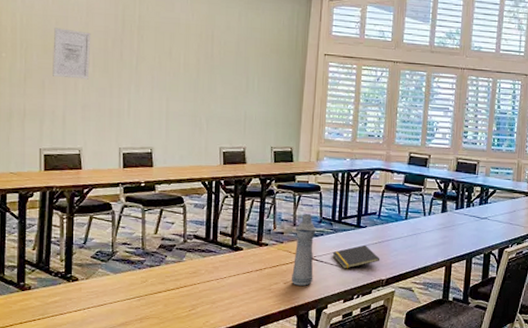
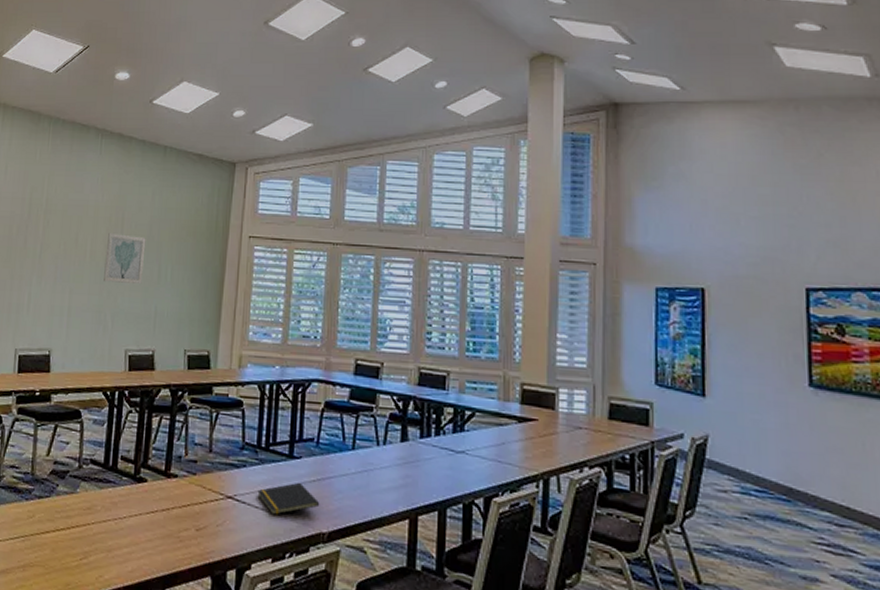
wall art: none [198,48,235,94] -> present [104,232,146,285]
bottle: present [291,214,317,286] -> none [204,437,238,535]

